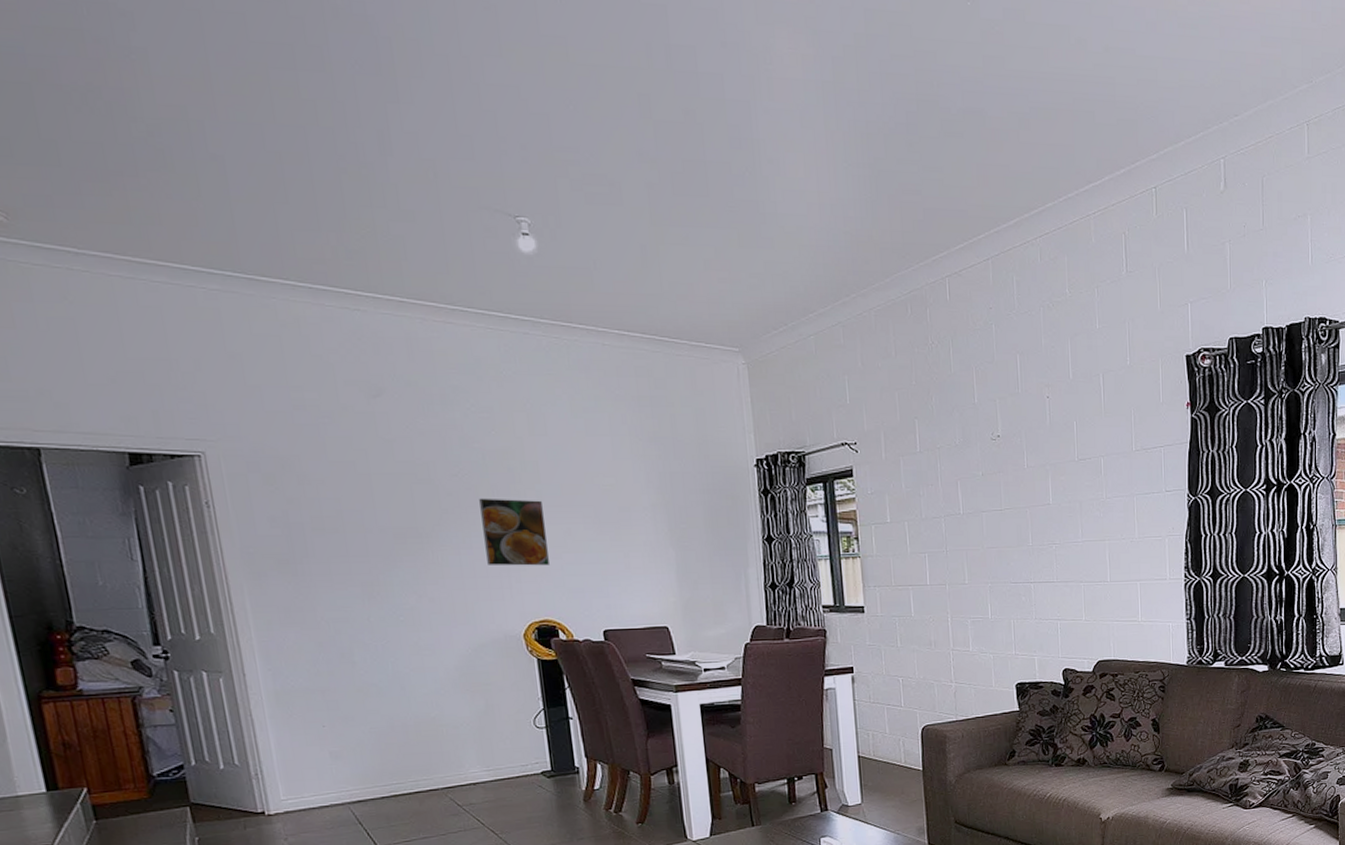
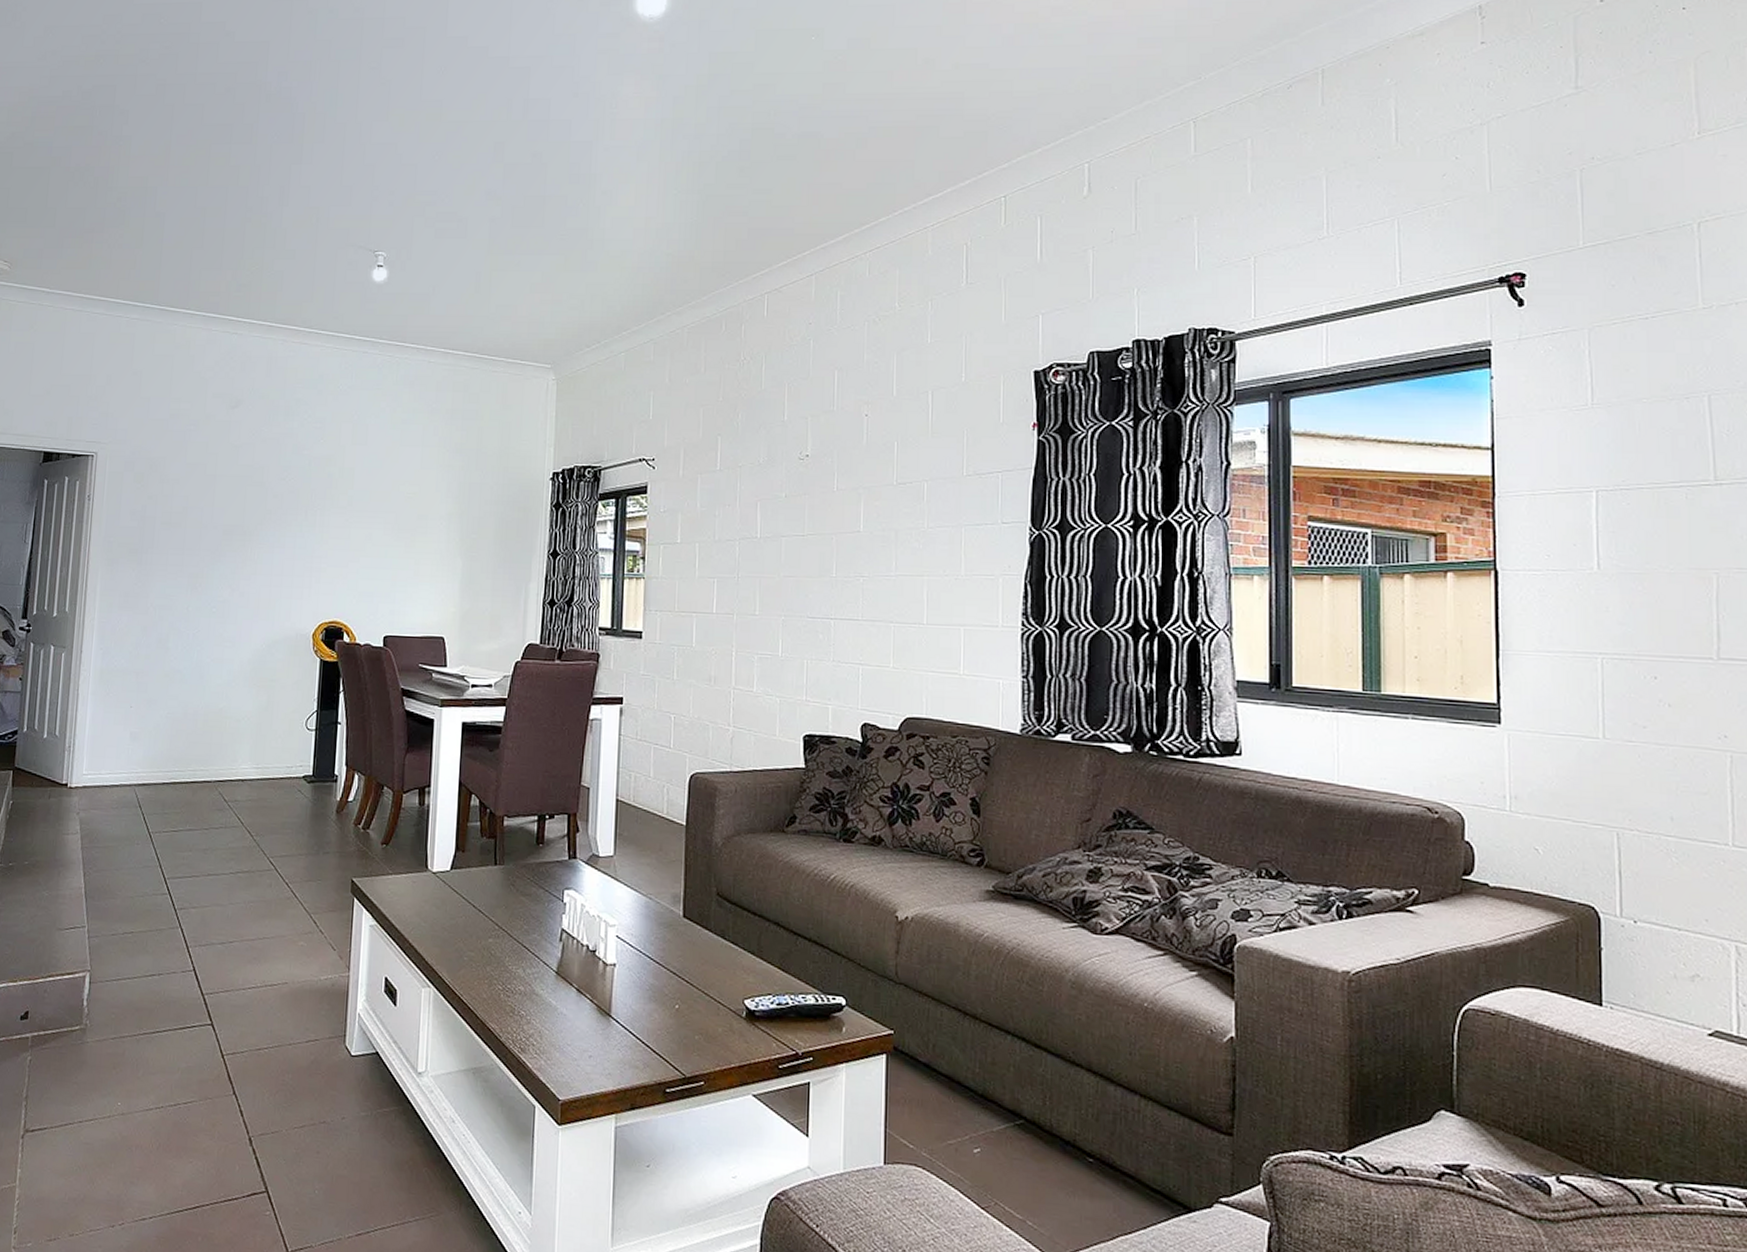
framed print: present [479,498,549,566] -> none [295,501,351,568]

